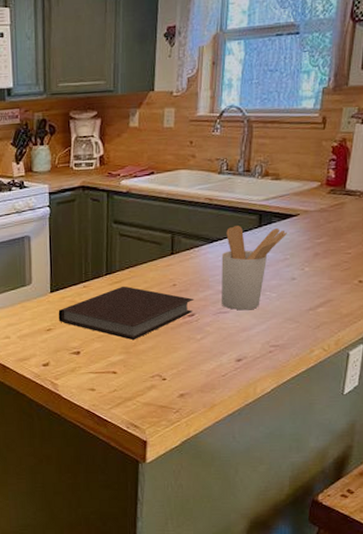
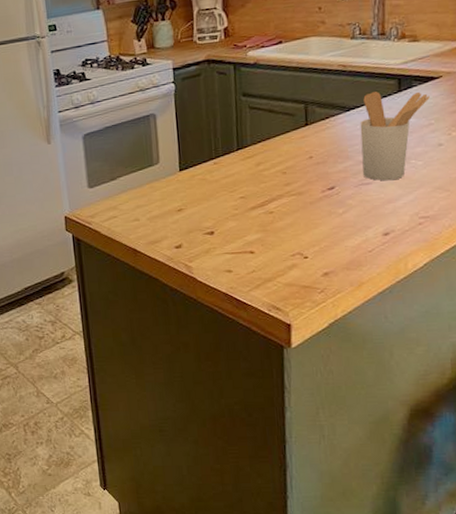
notebook: present [58,286,193,341] -> none [188,160,332,218]

